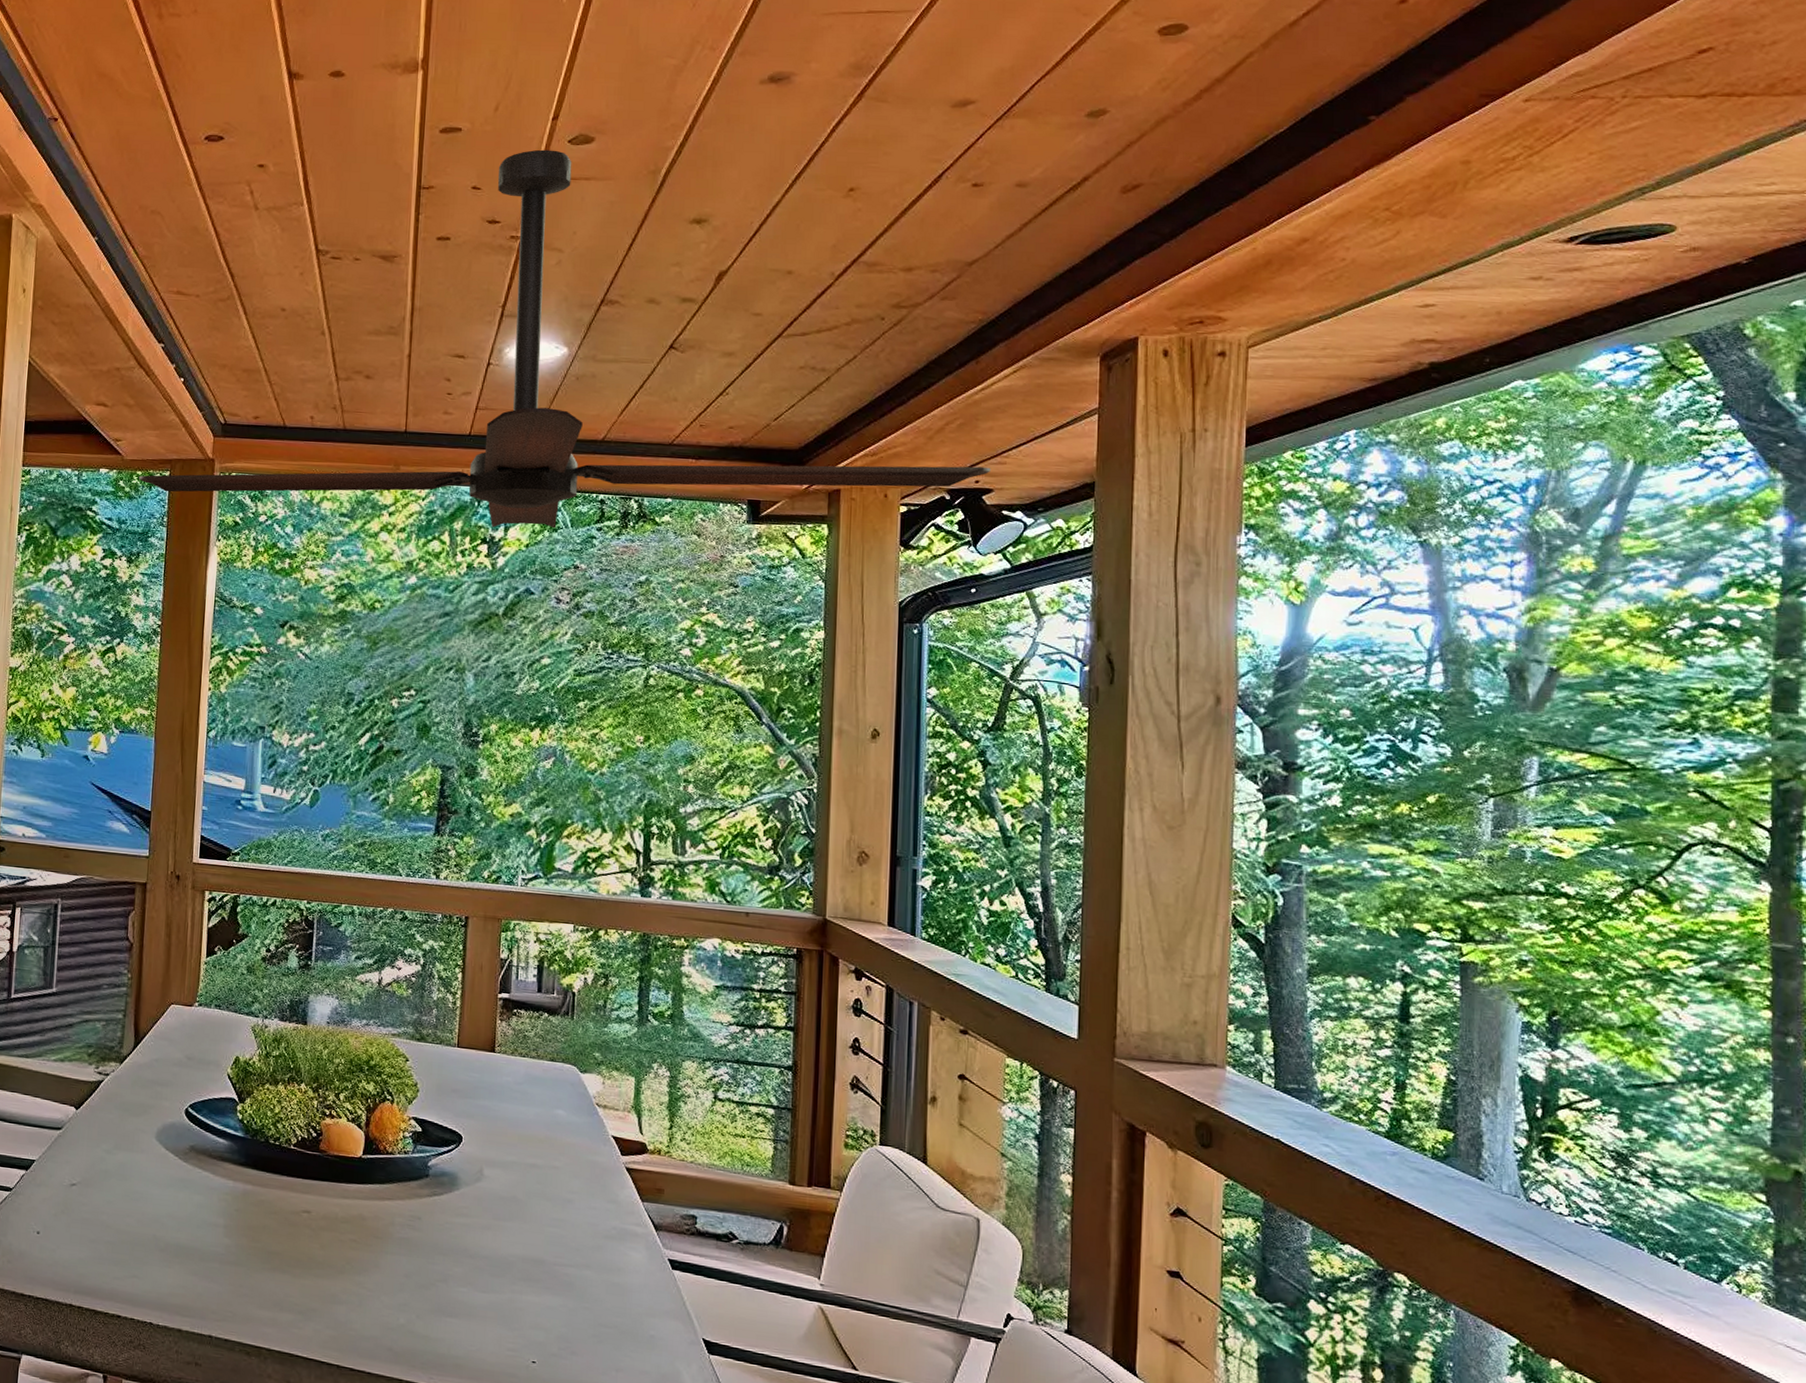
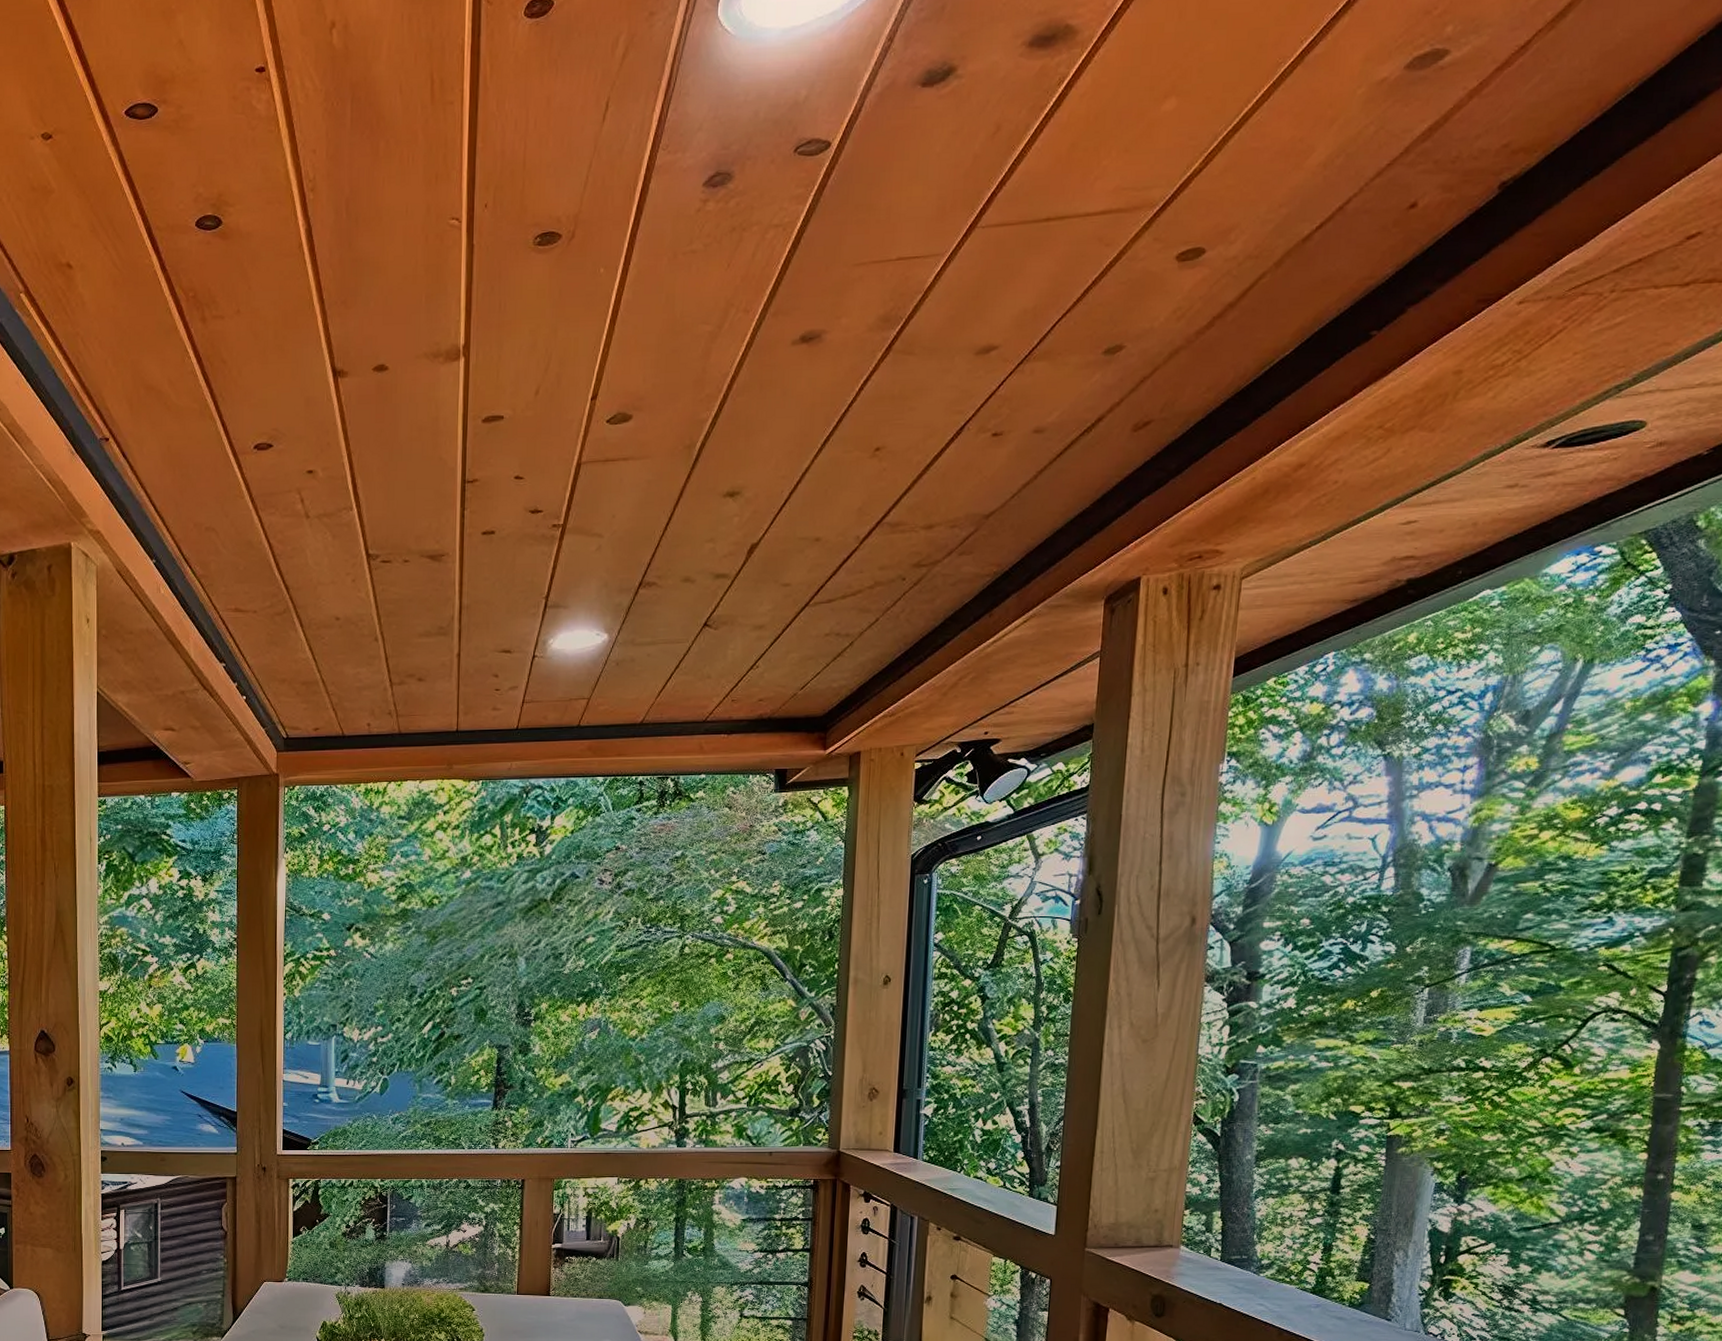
ceiling fan: present [139,149,991,529] -> none [209,431,1000,818]

